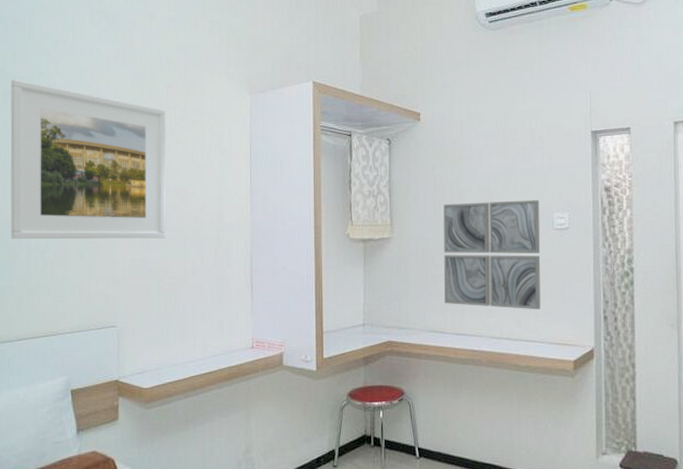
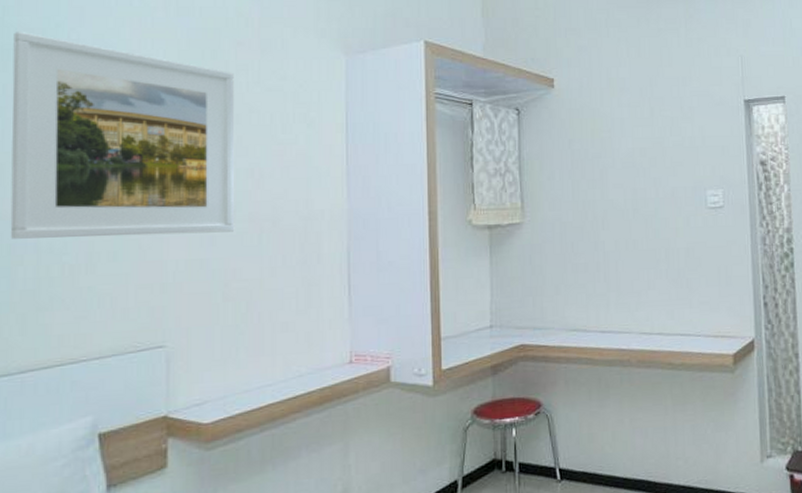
wall art: present [444,200,541,310] -> none [583,176,695,300]

